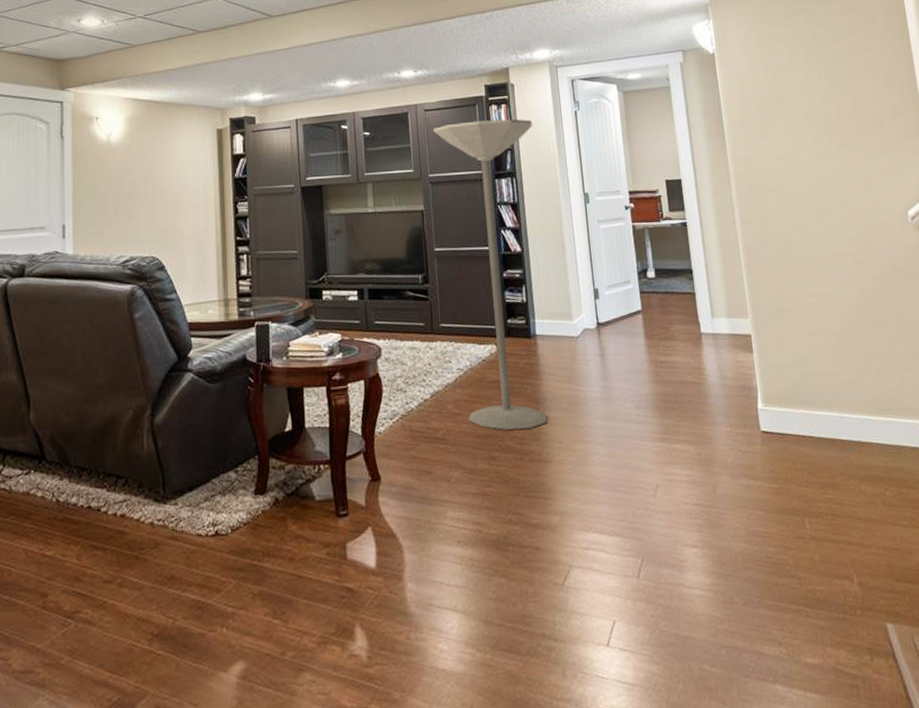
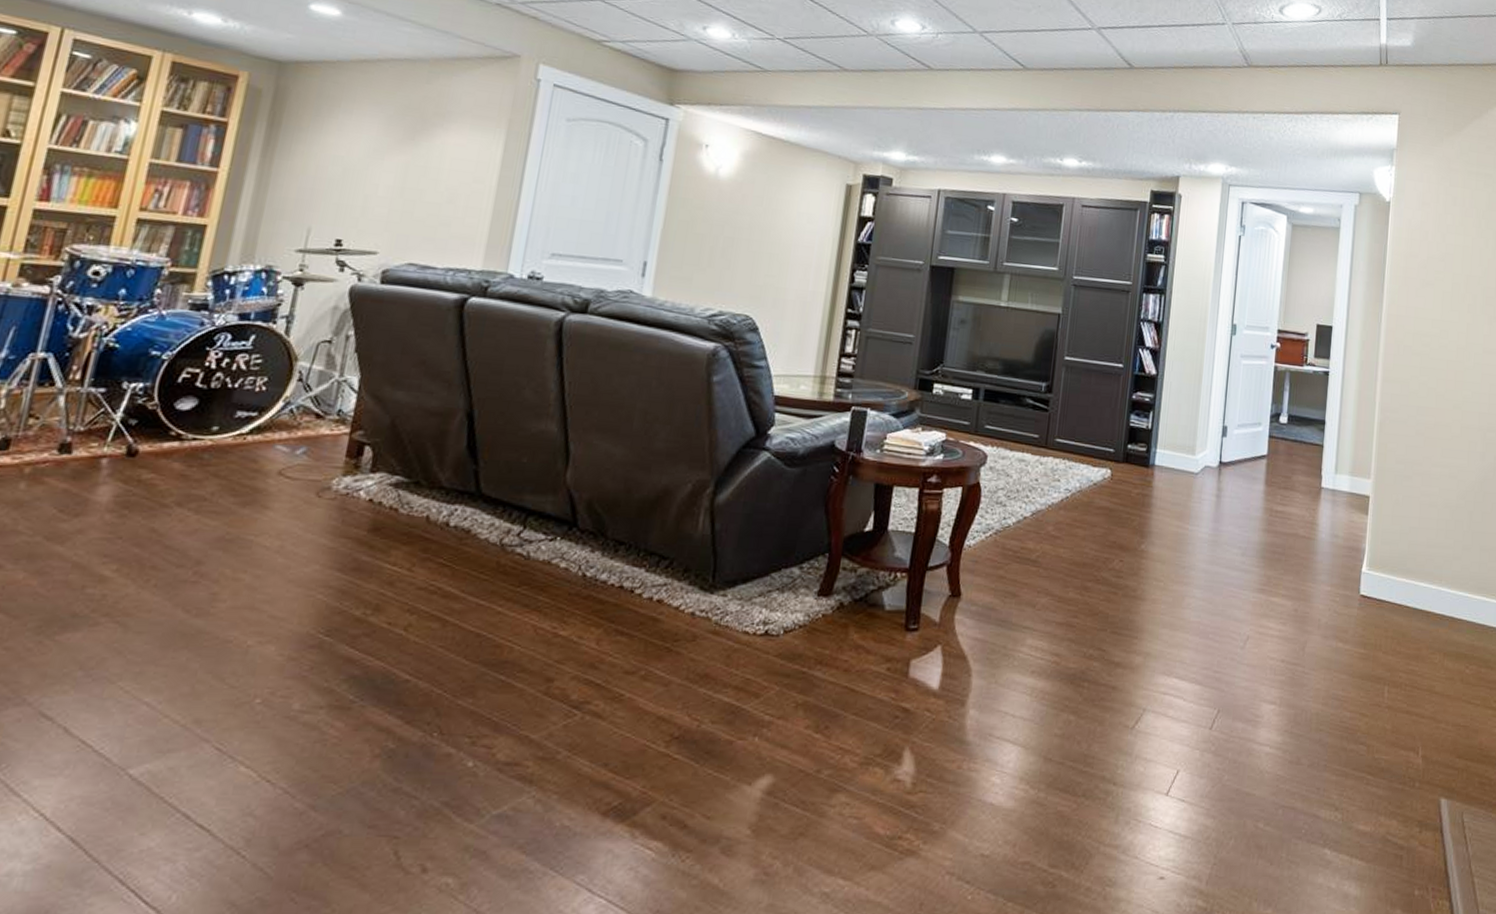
floor lamp: present [433,119,548,430] -> none [1066,225,1194,562]

